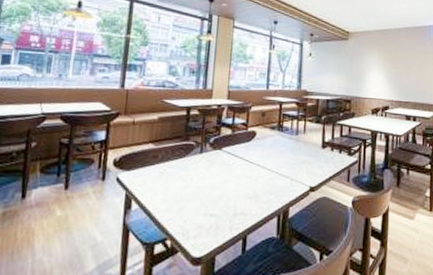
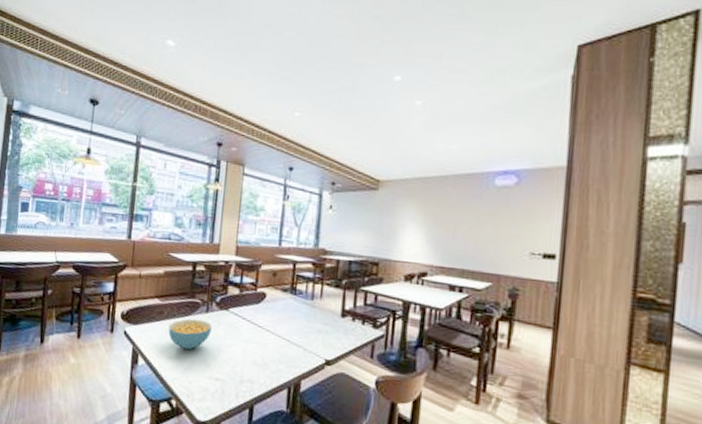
cereal bowl: none [163,160,206,190] -> present [168,318,212,350]

